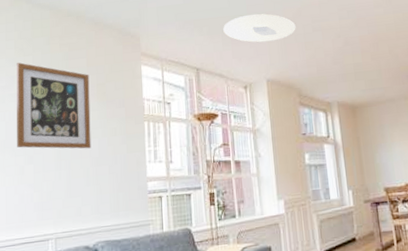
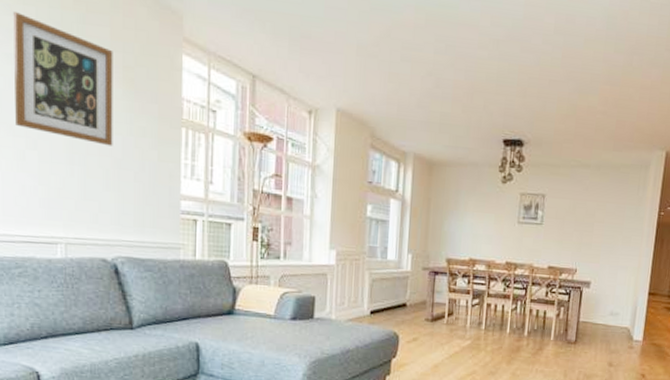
ceiling light: present [223,13,296,43] -> none [291,19,382,62]

